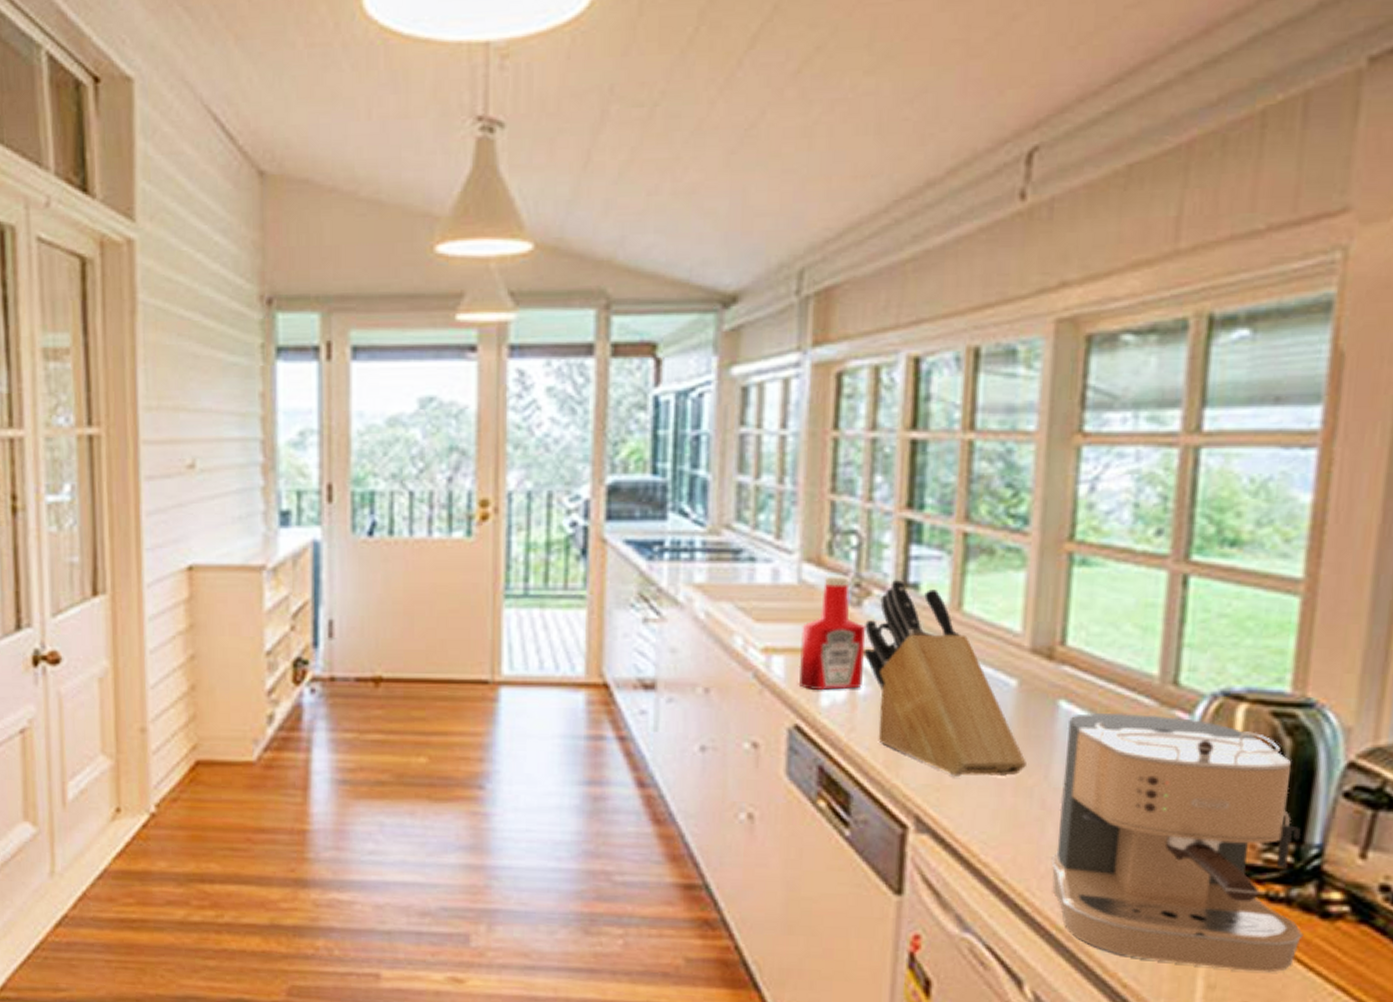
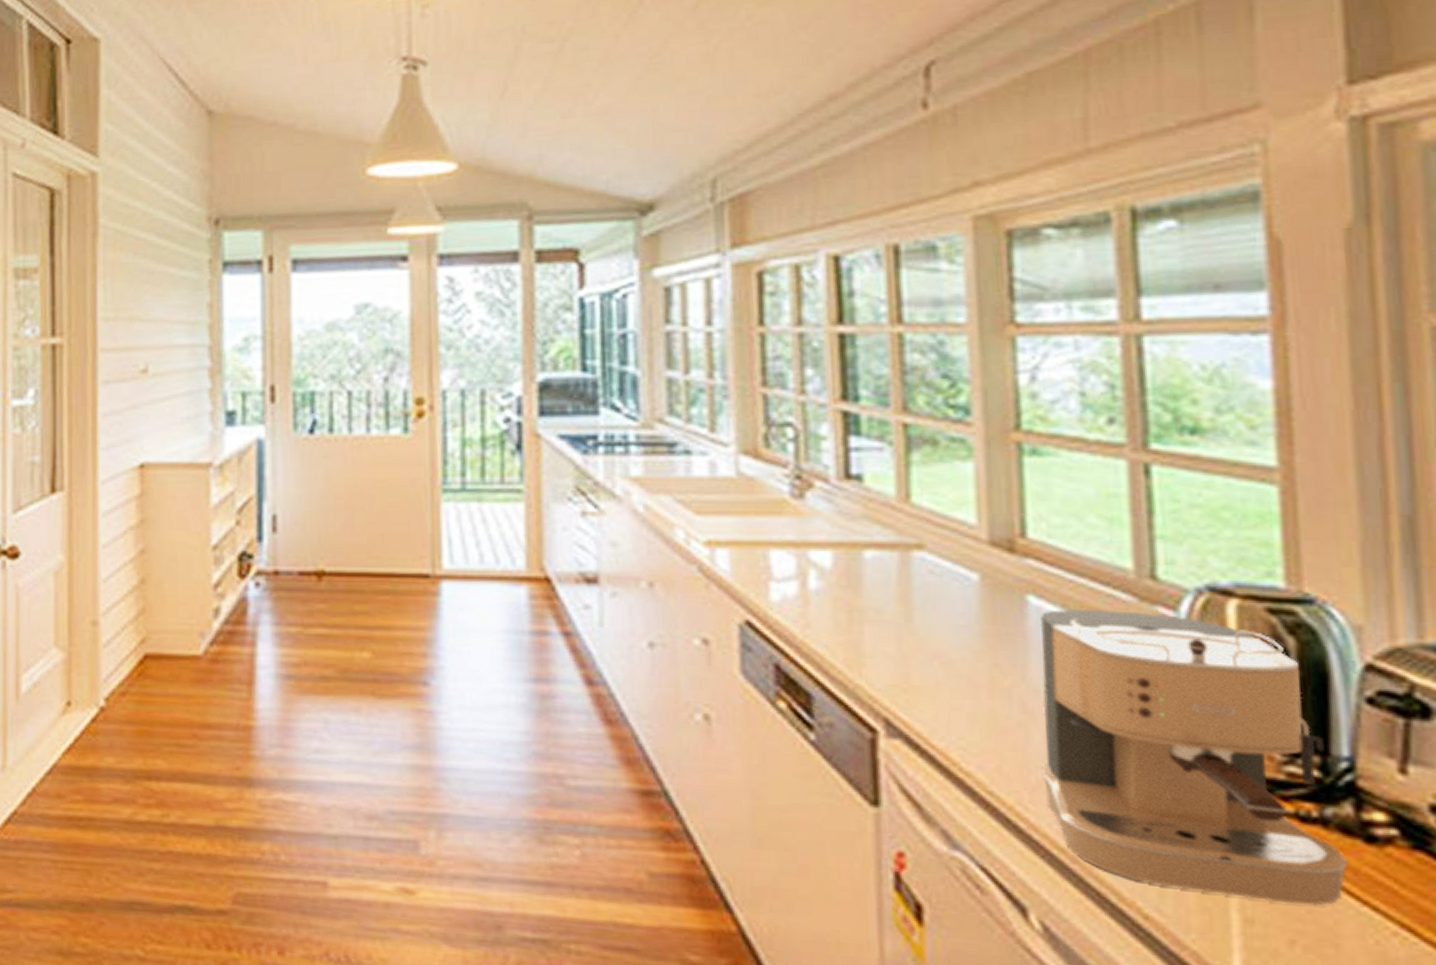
ketchup bottle: present [799,576,867,691] -> none [744,468,813,585]
knife block: present [863,579,1026,776] -> none [810,470,1000,677]

